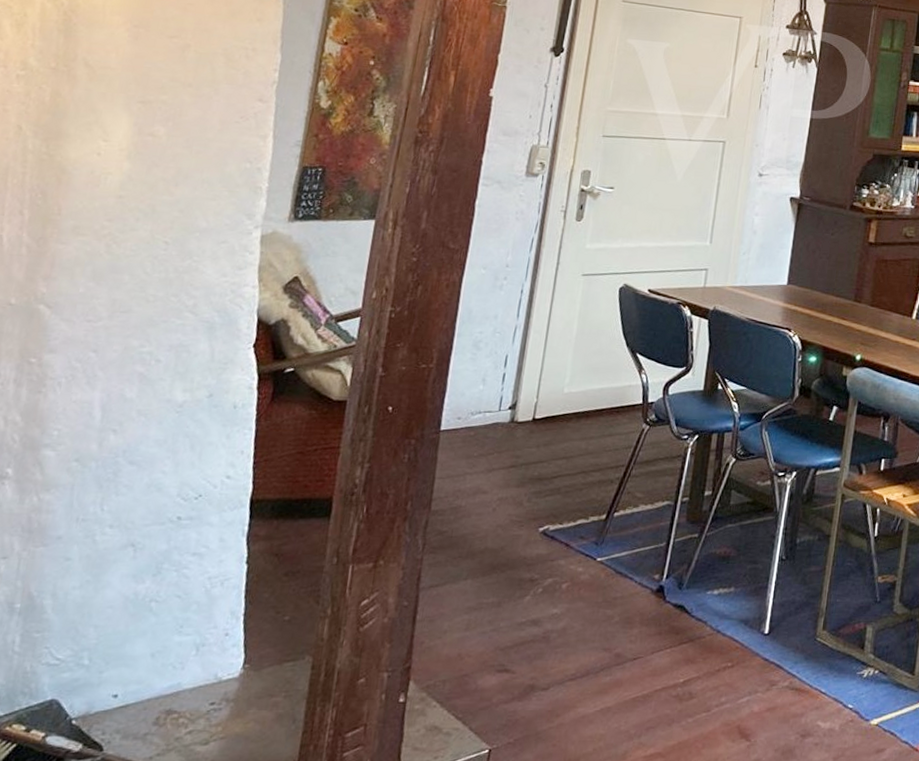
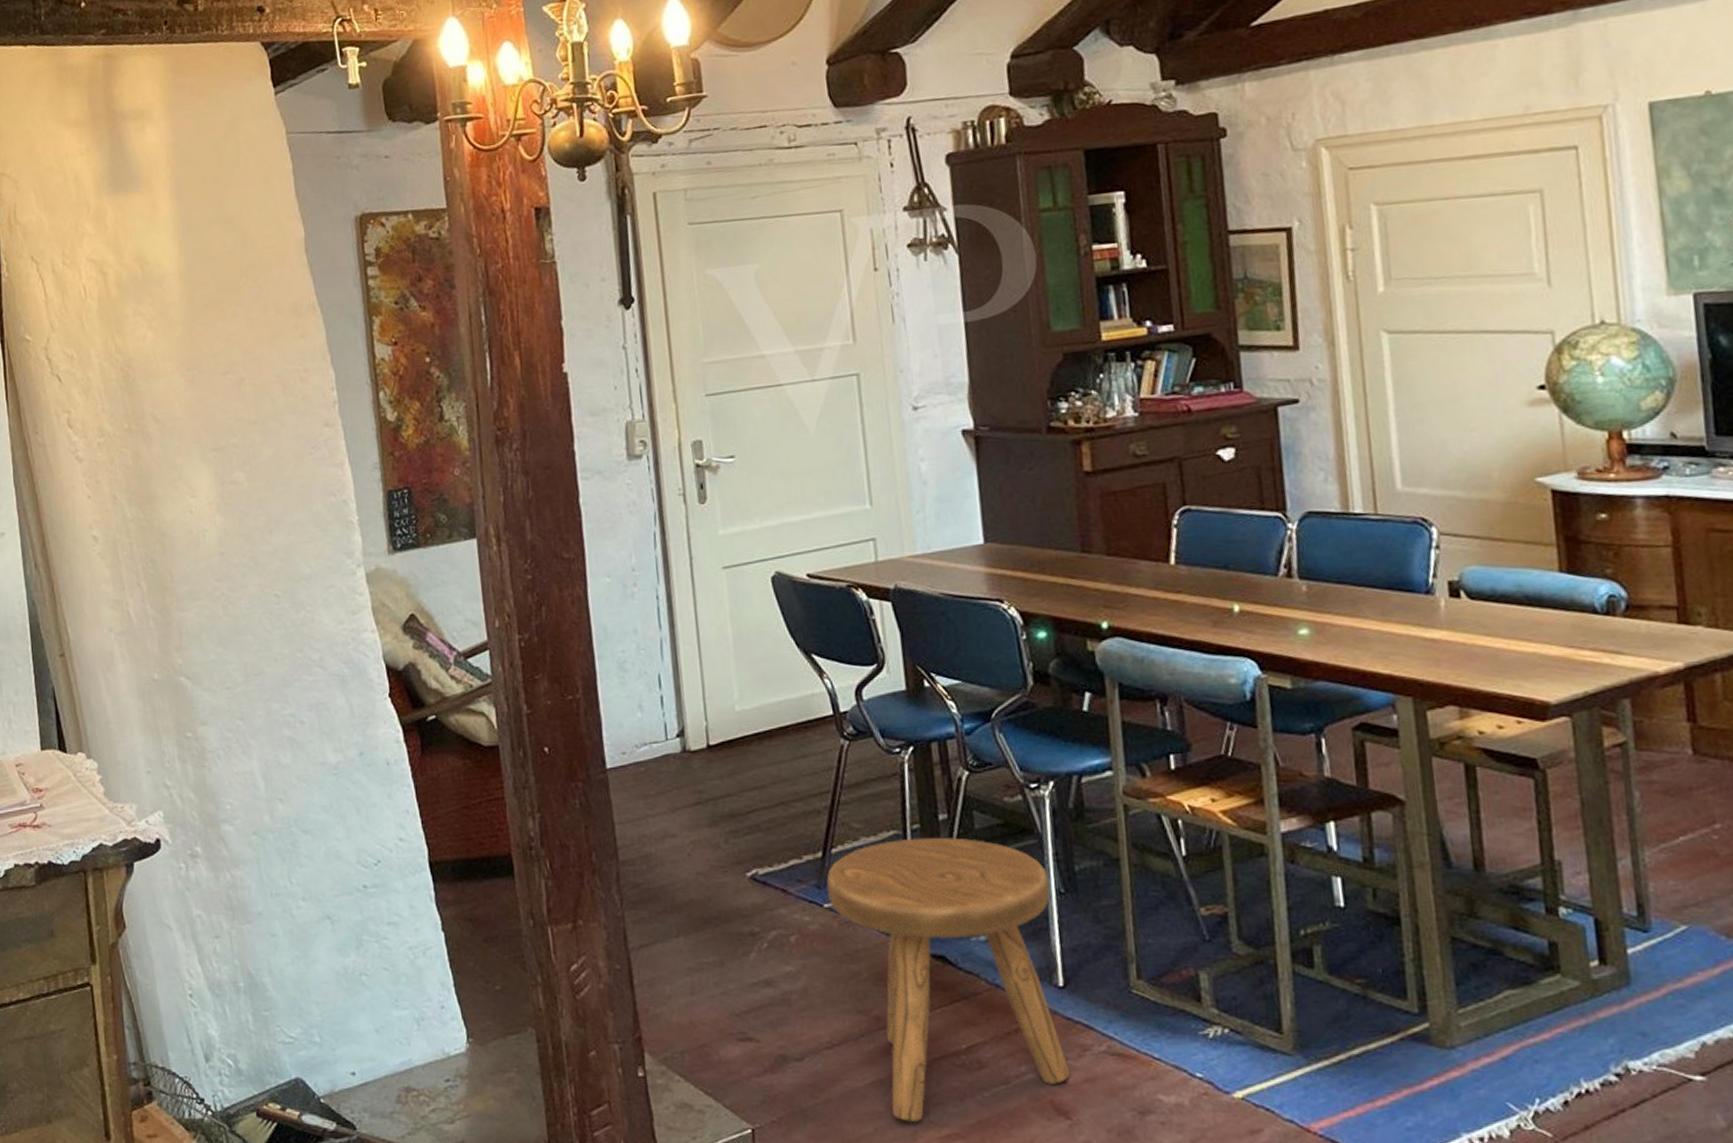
stool: none [602,508,776,744] -> present [826,837,1071,1123]

